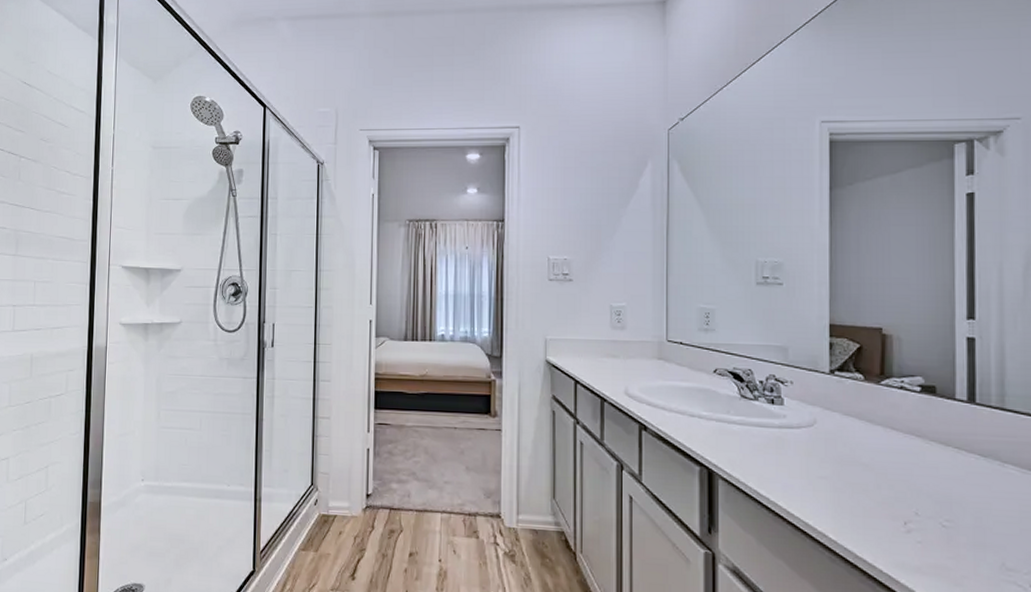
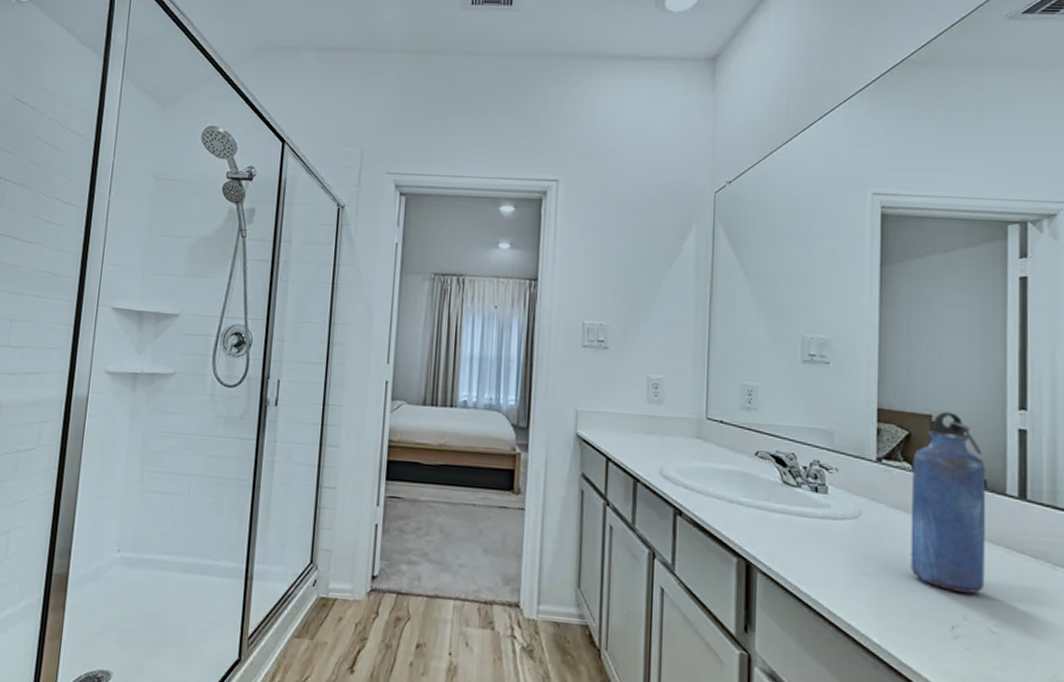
water bottle: none [863,324,936,492] -> present [910,411,986,594]

